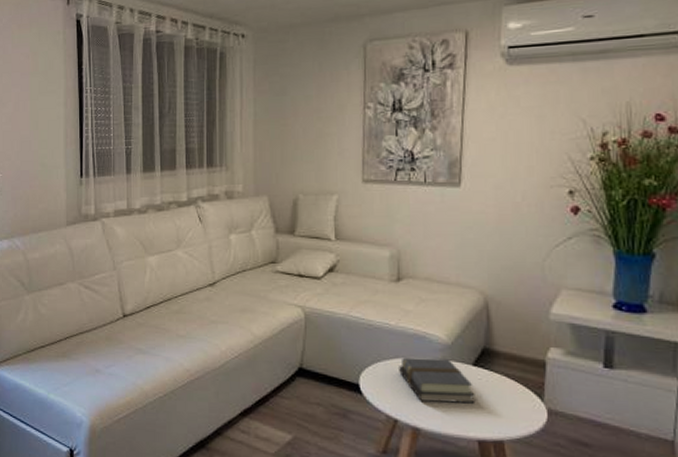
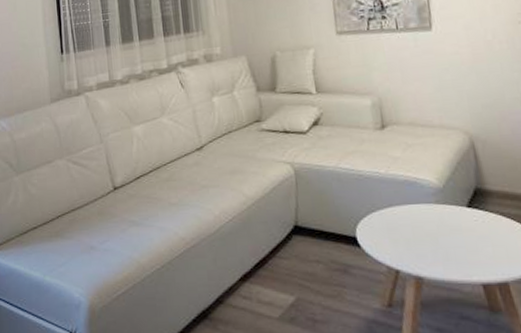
book: present [399,357,476,404] -> none [394,203,475,249]

